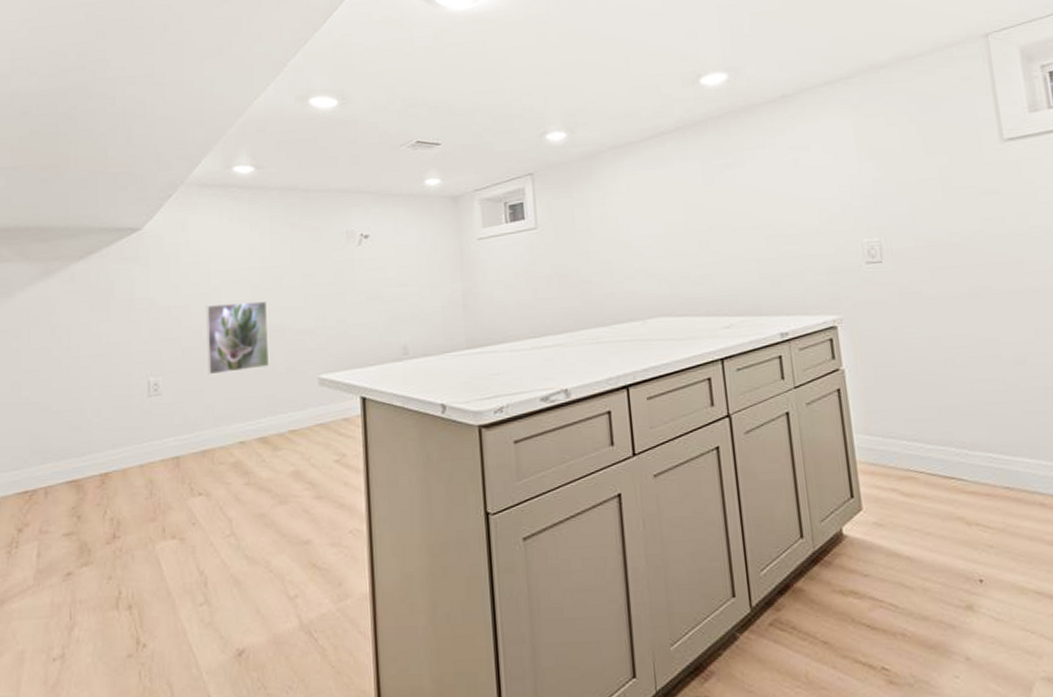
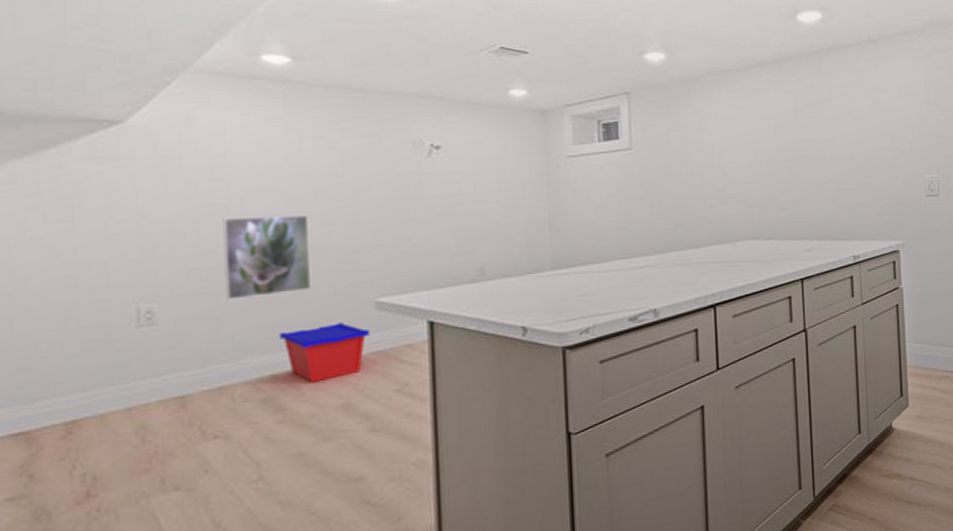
storage bin: none [245,396,314,451] -> present [279,322,369,383]

